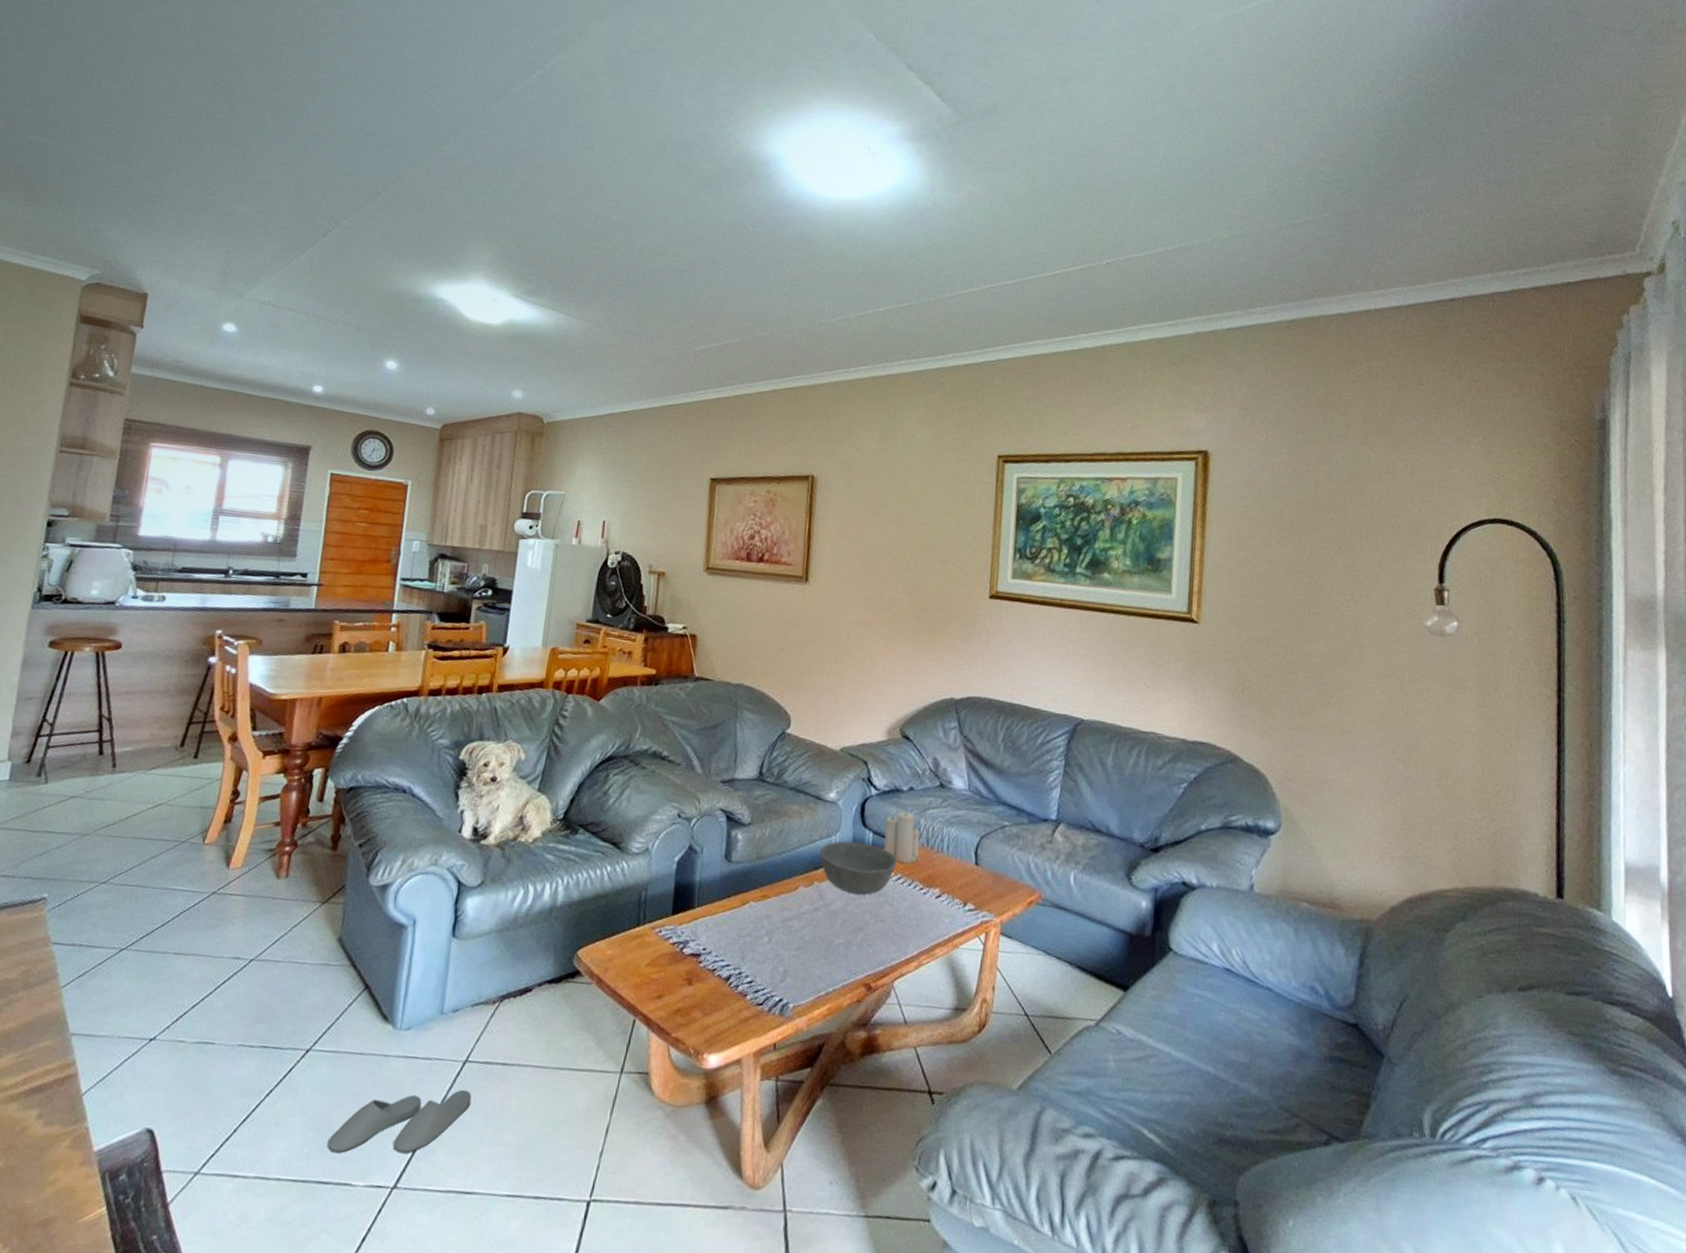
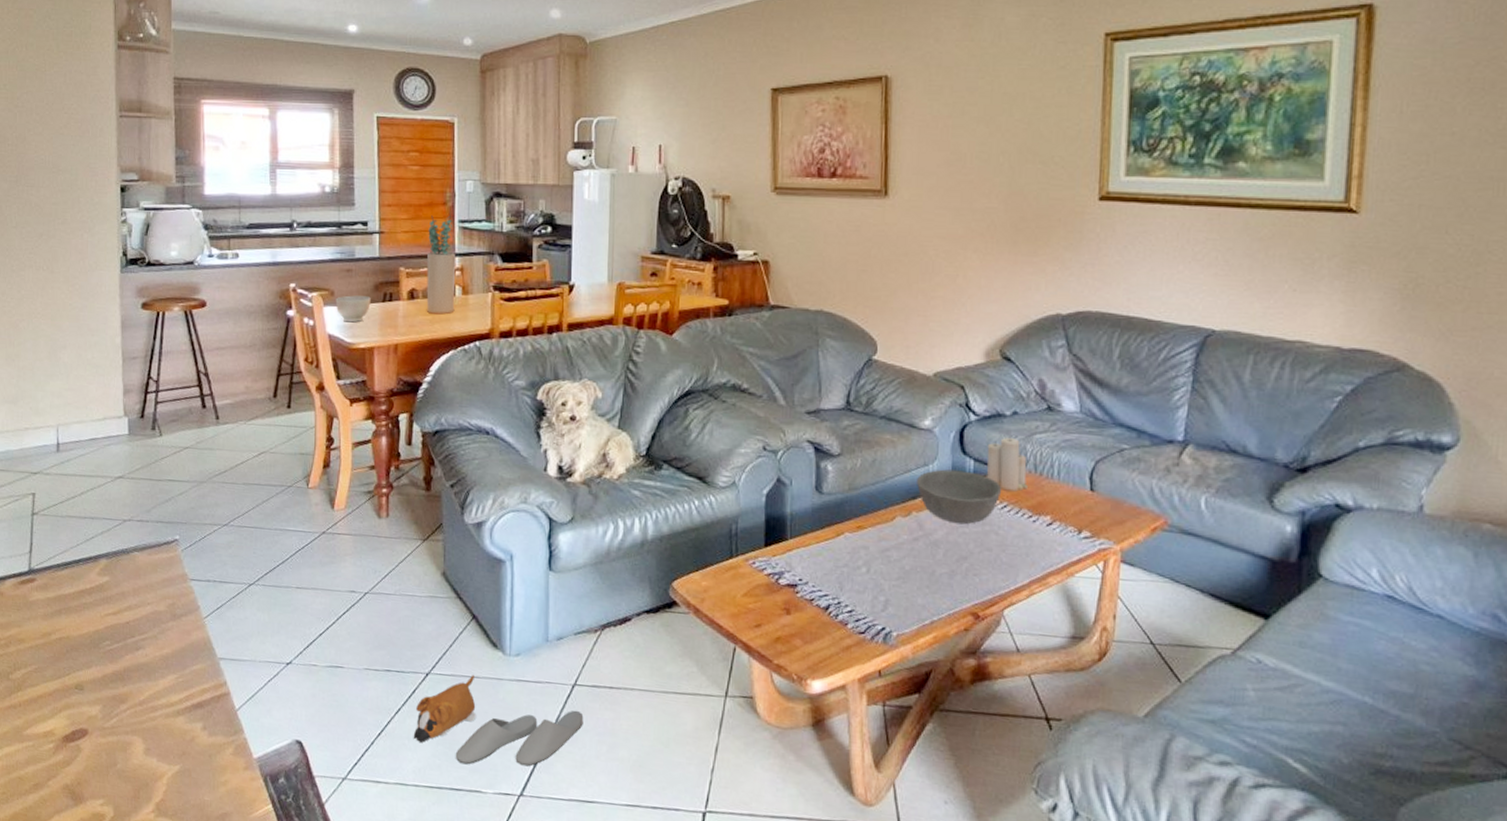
bowl: none [262,645,301,673] -> present [335,295,371,323]
dog toy: none [282,1051,359,1129] -> present [413,675,477,743]
vase: none [356,568,396,670] -> present [426,211,456,315]

